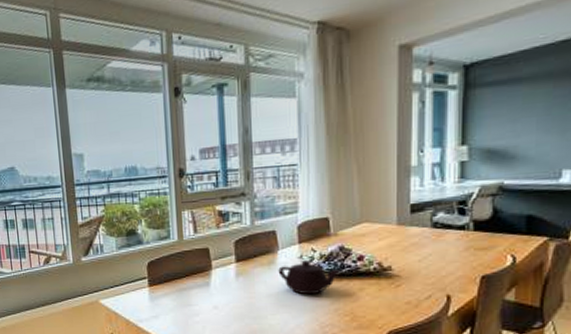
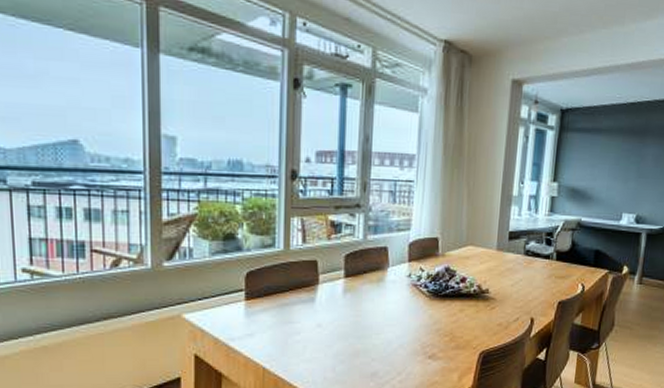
teapot: present [278,261,342,295] -> none [386,280,446,315]

